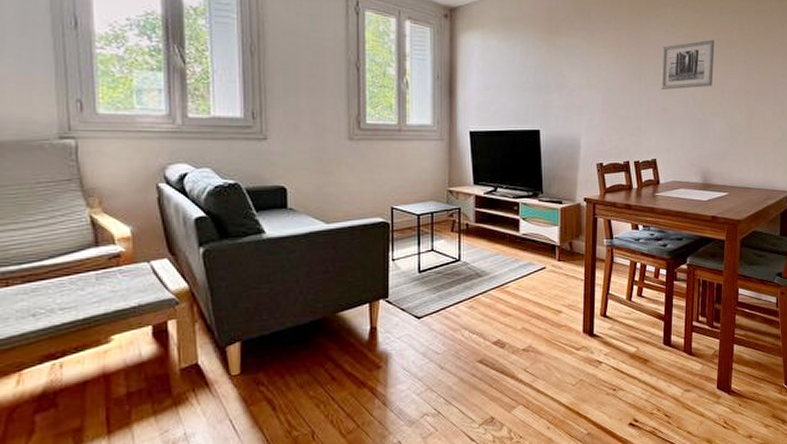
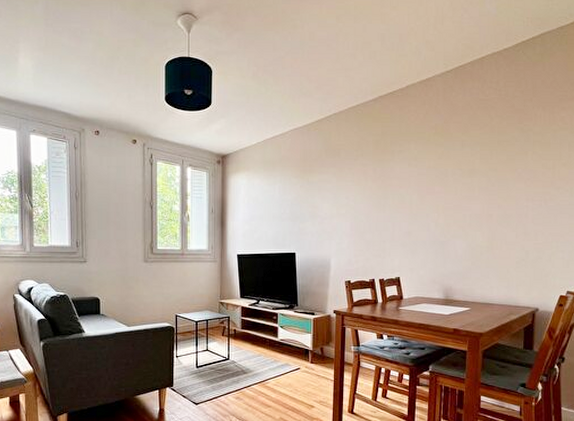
wall art: present [660,39,715,90] -> none [404,170,456,216]

